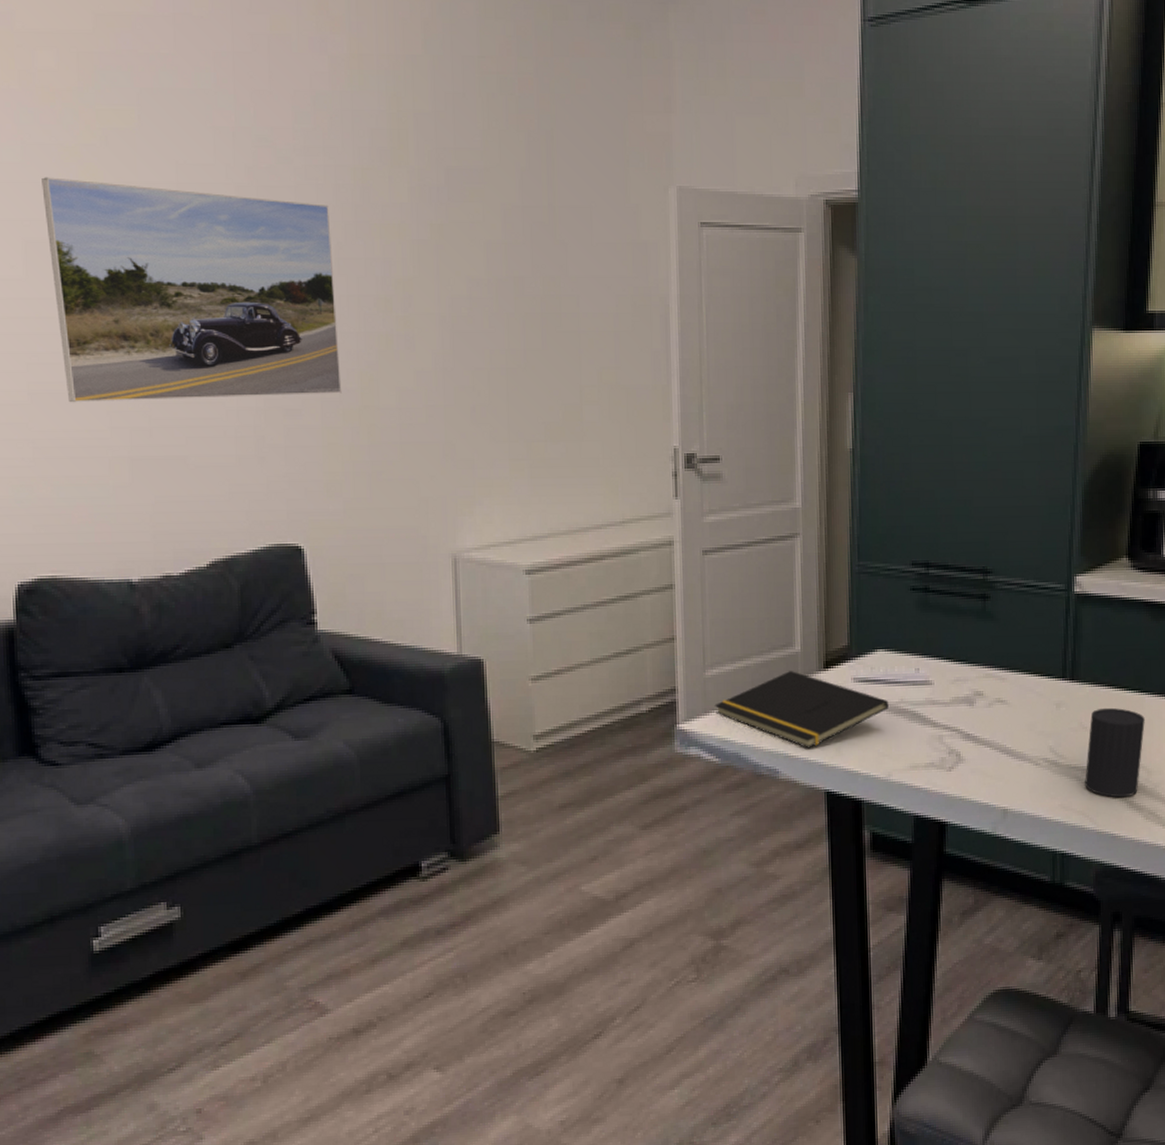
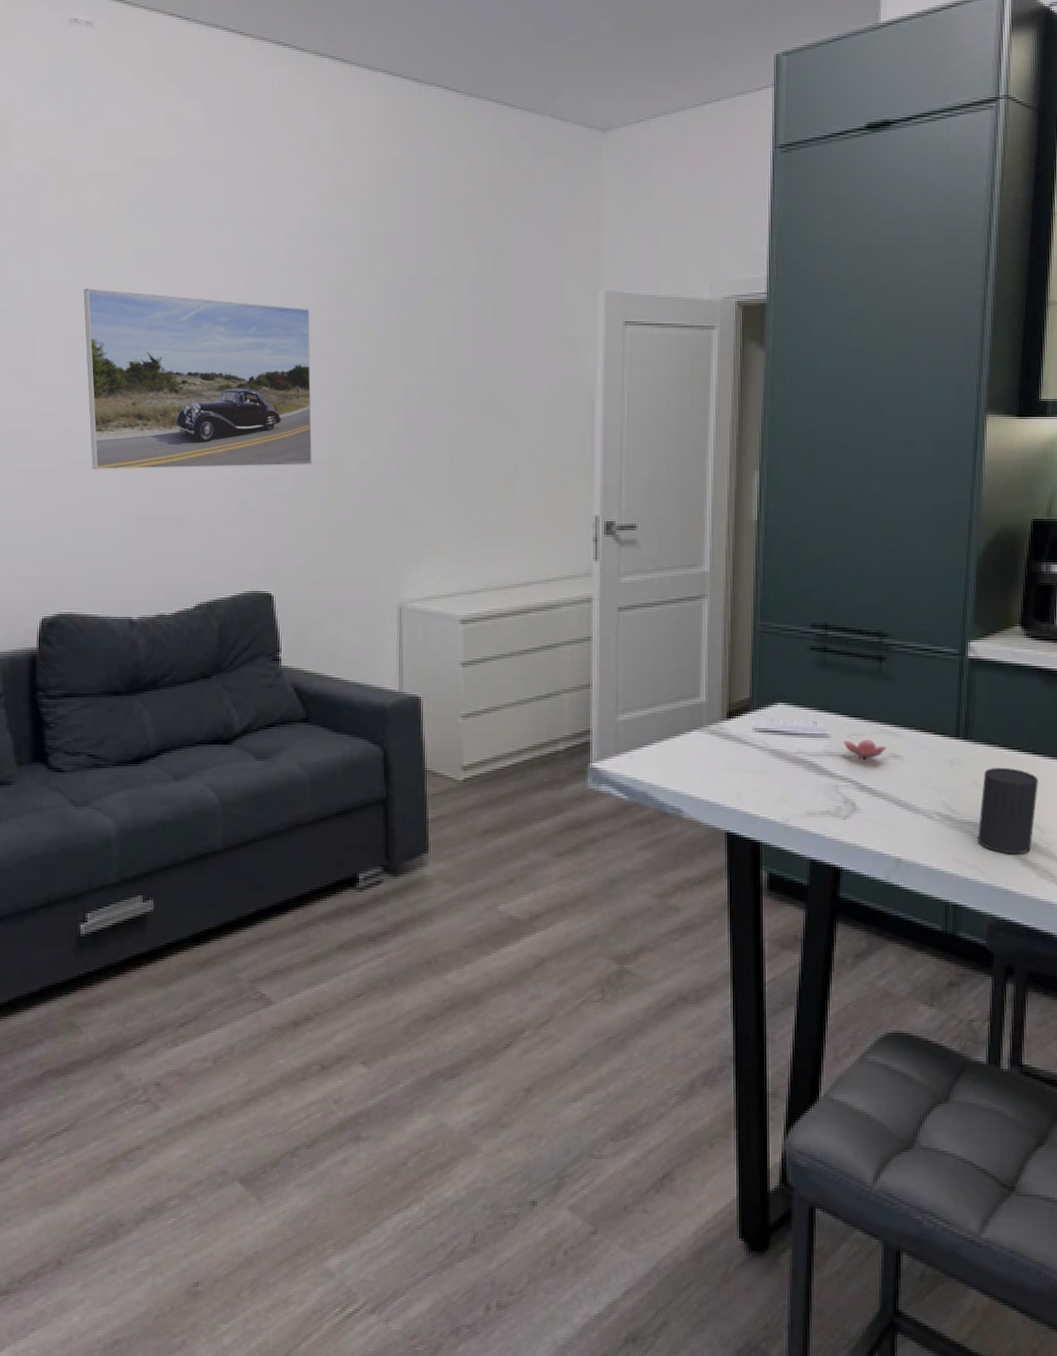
notepad: present [714,671,889,749] -> none [625,719,787,791]
flower: none [947,685,992,708] -> present [843,740,887,761]

